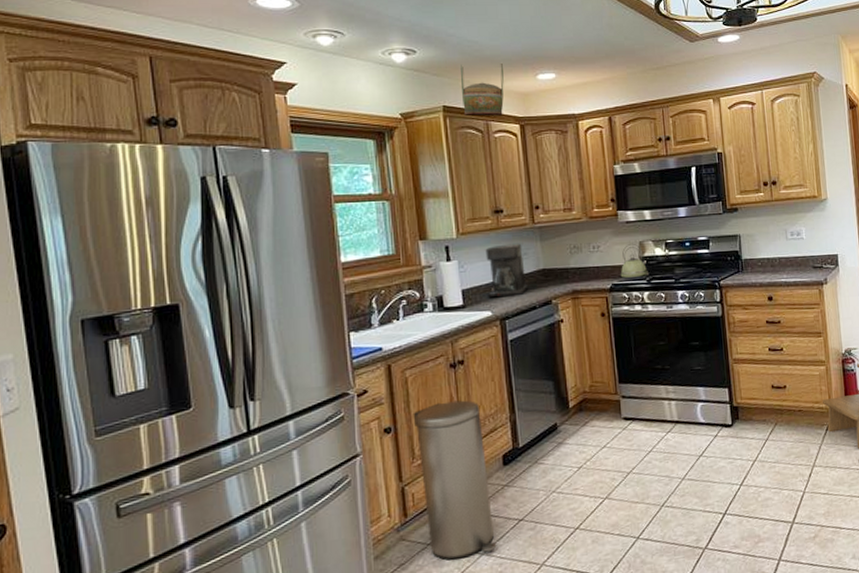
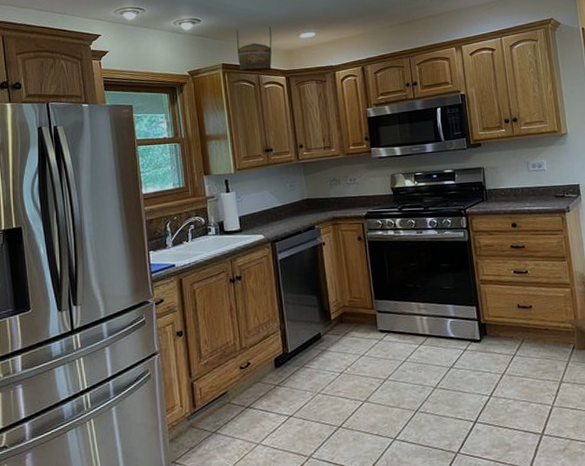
pedal bin: present [413,400,497,561] -> none [200,310,271,447]
coffee maker: present [485,243,528,298] -> none [258,177,294,224]
kettle: present [620,243,649,278] -> none [374,176,400,207]

